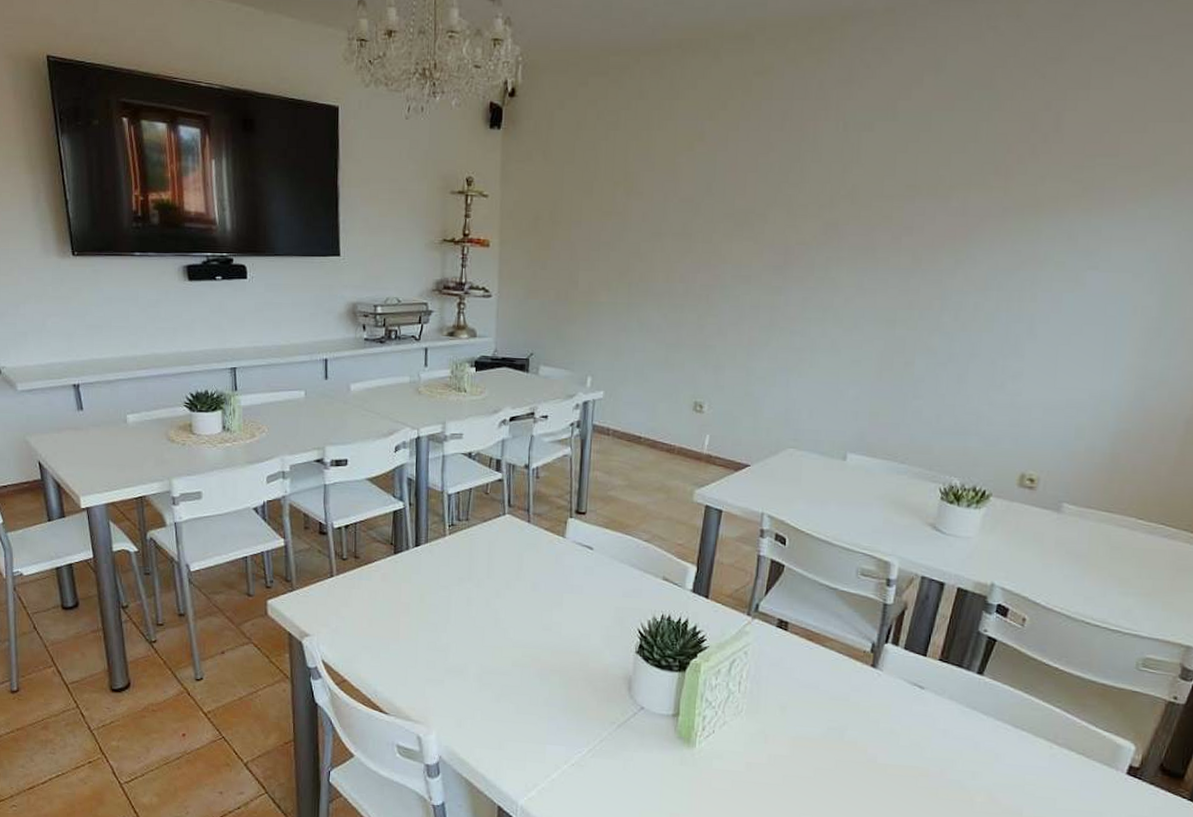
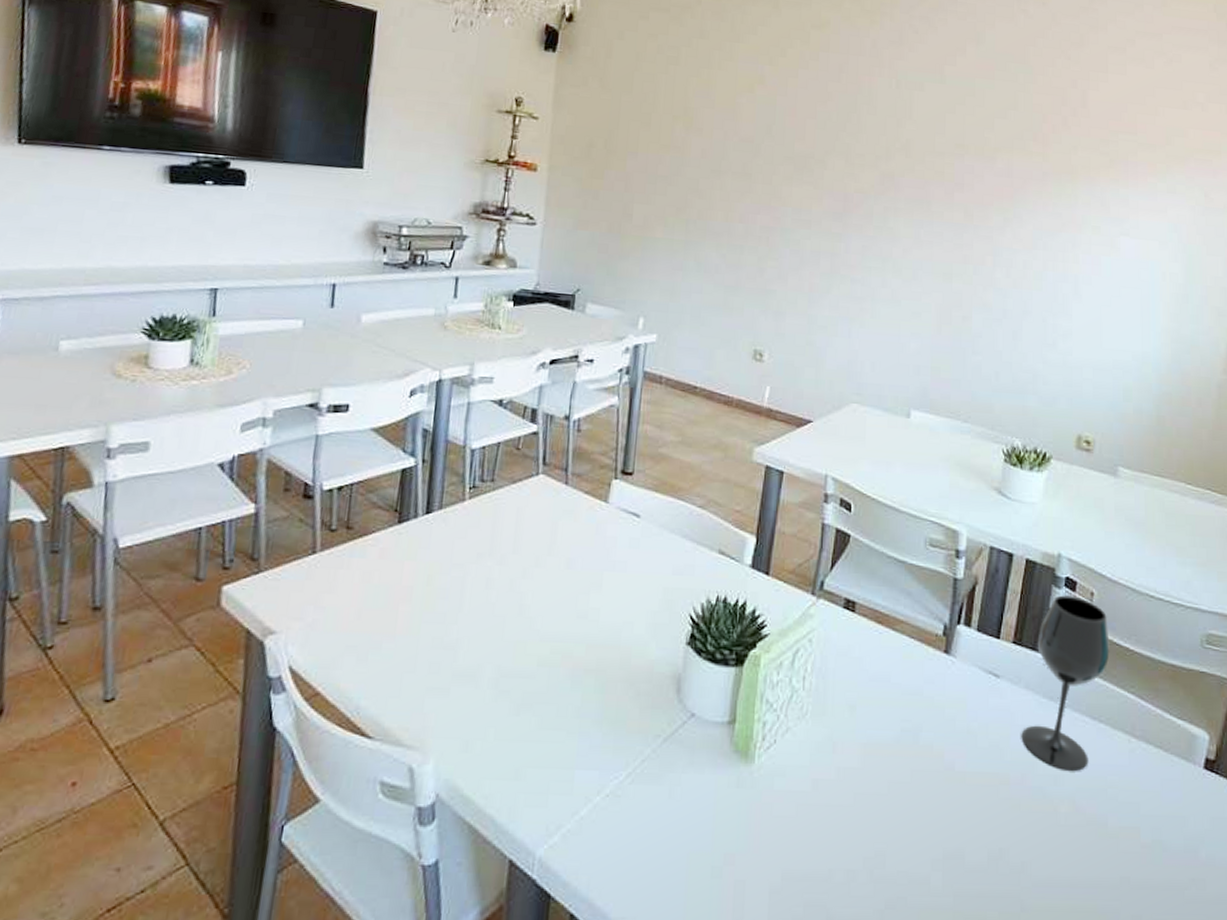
wineglass: none [942,620,1039,769] -> present [1021,595,1110,771]

